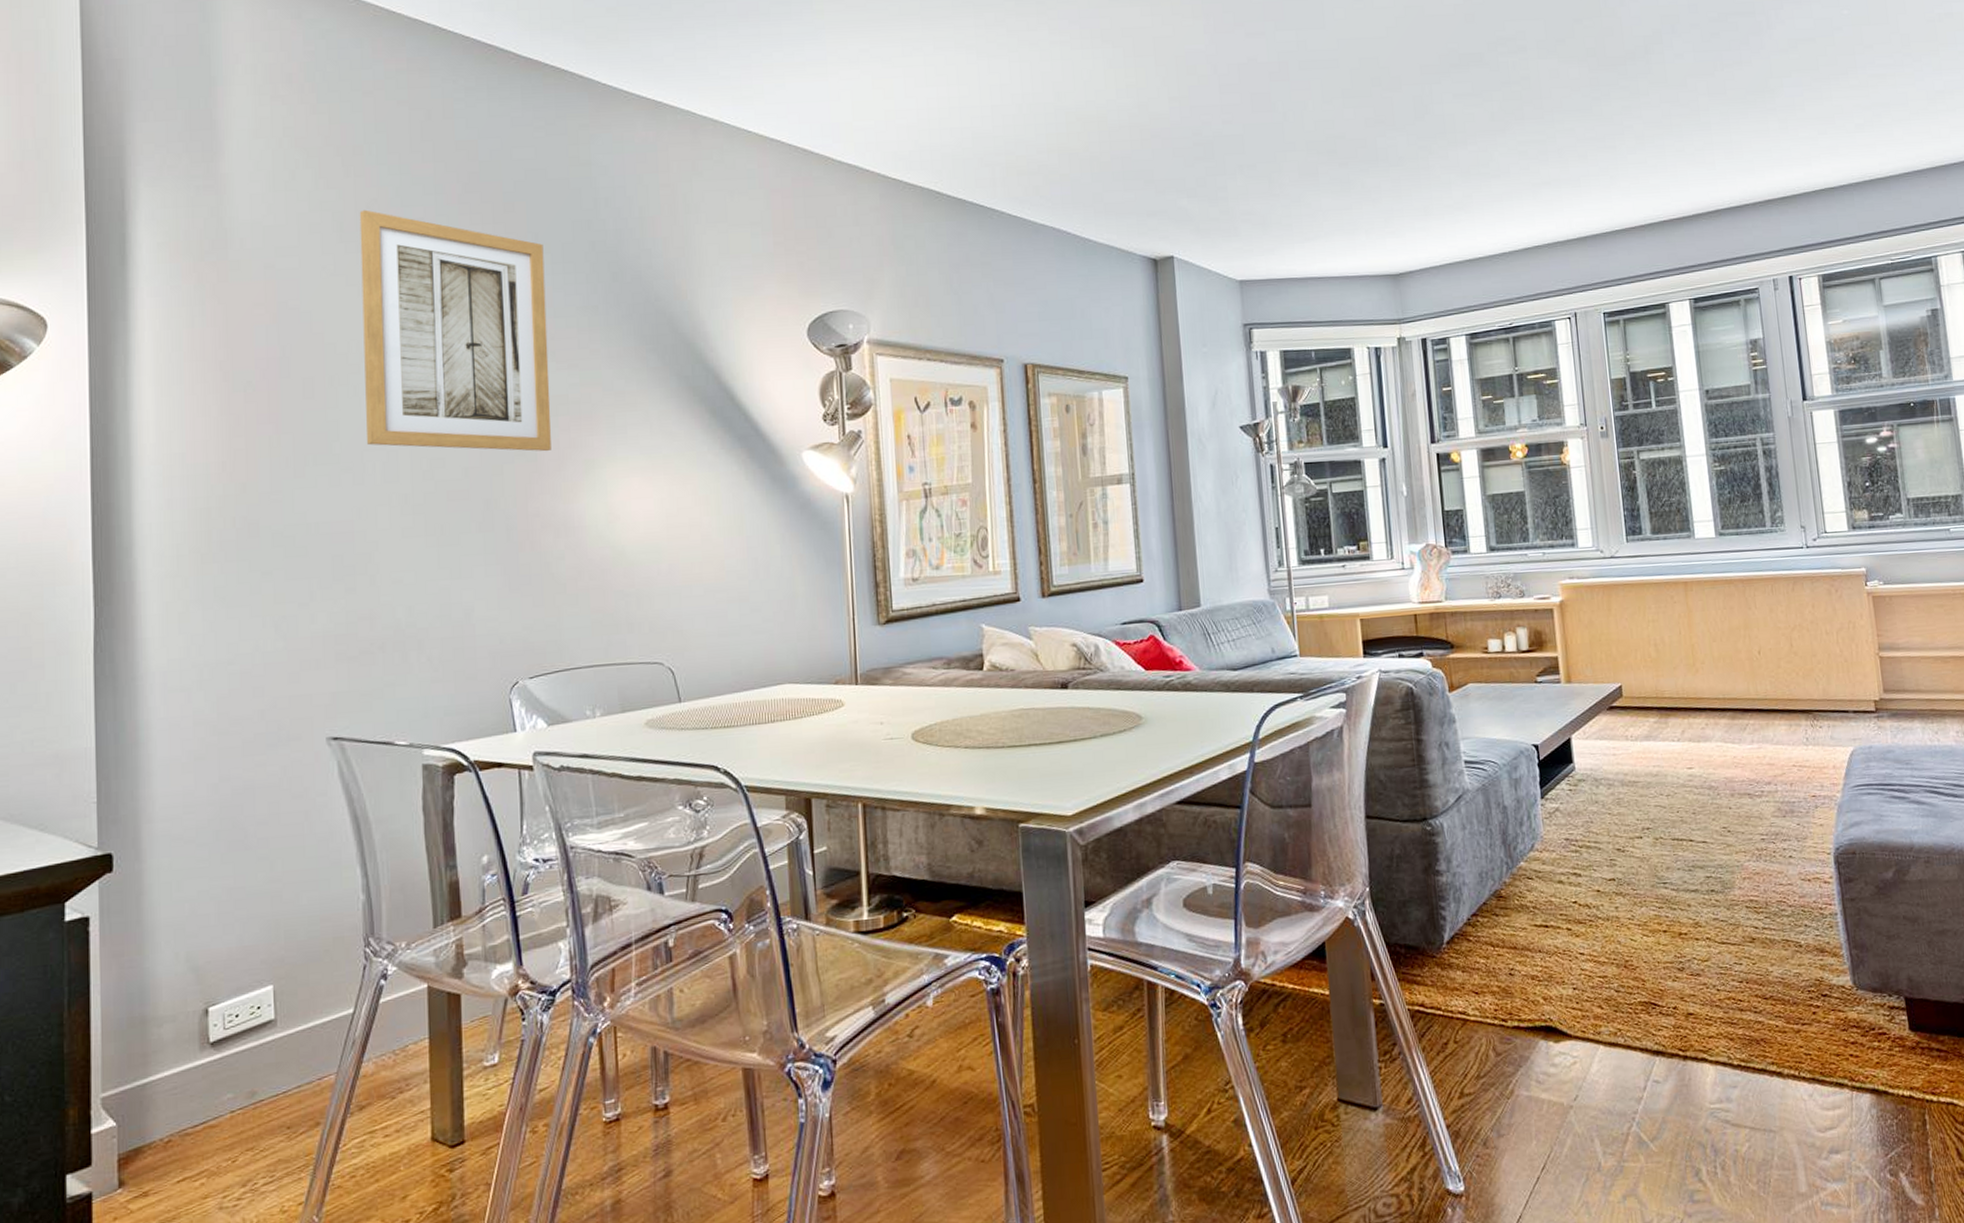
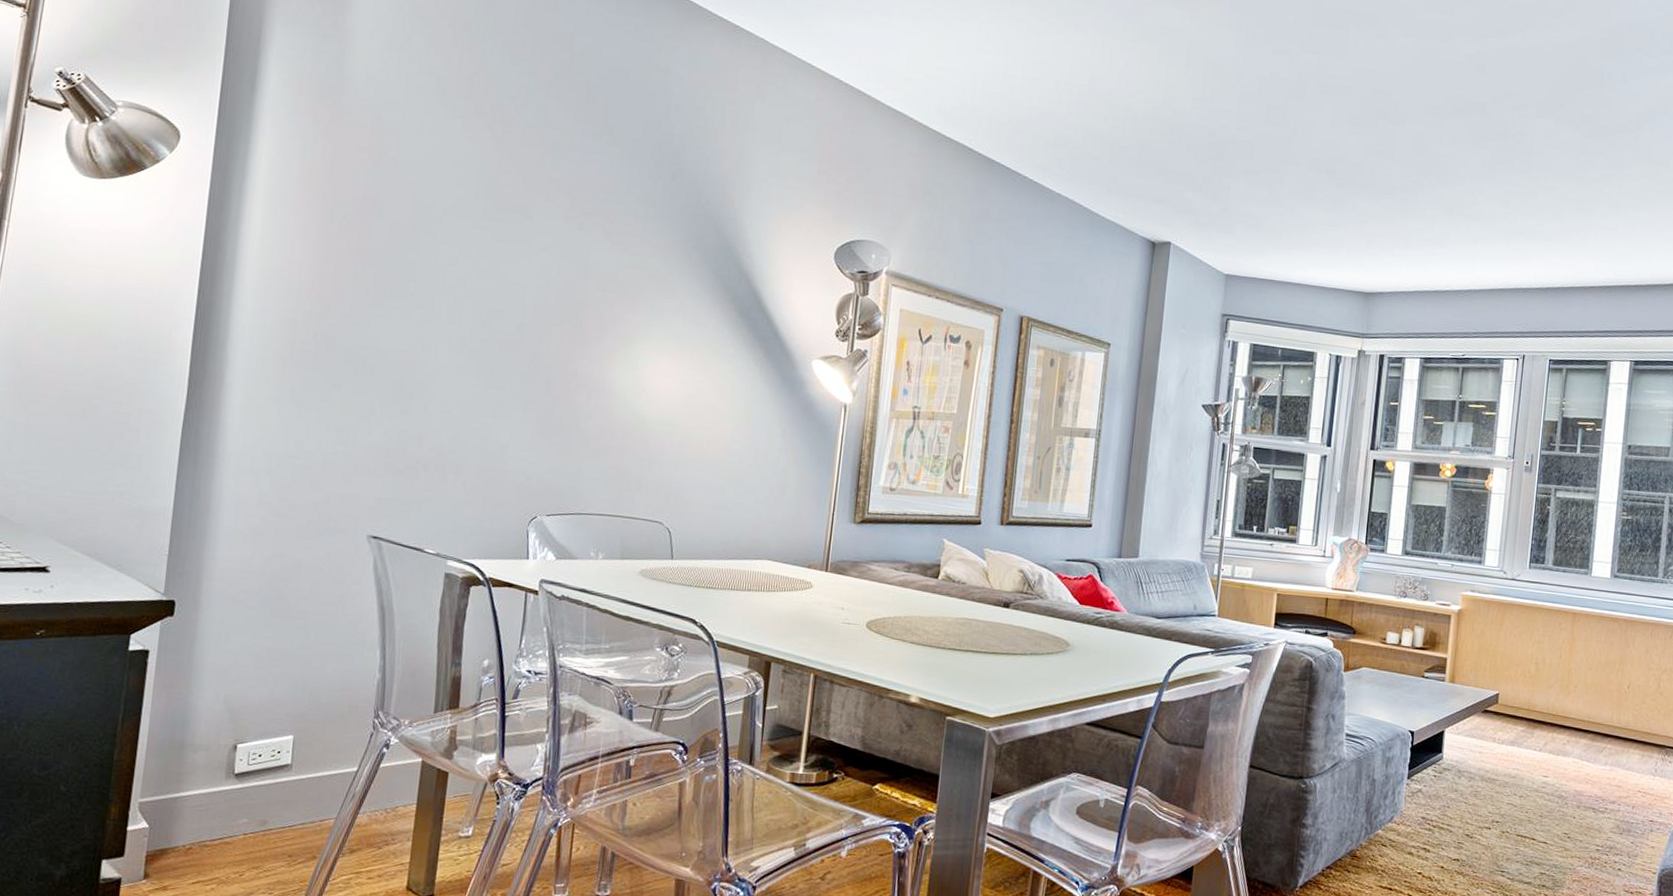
wall art: present [359,209,551,452] -> none [437,80,616,322]

